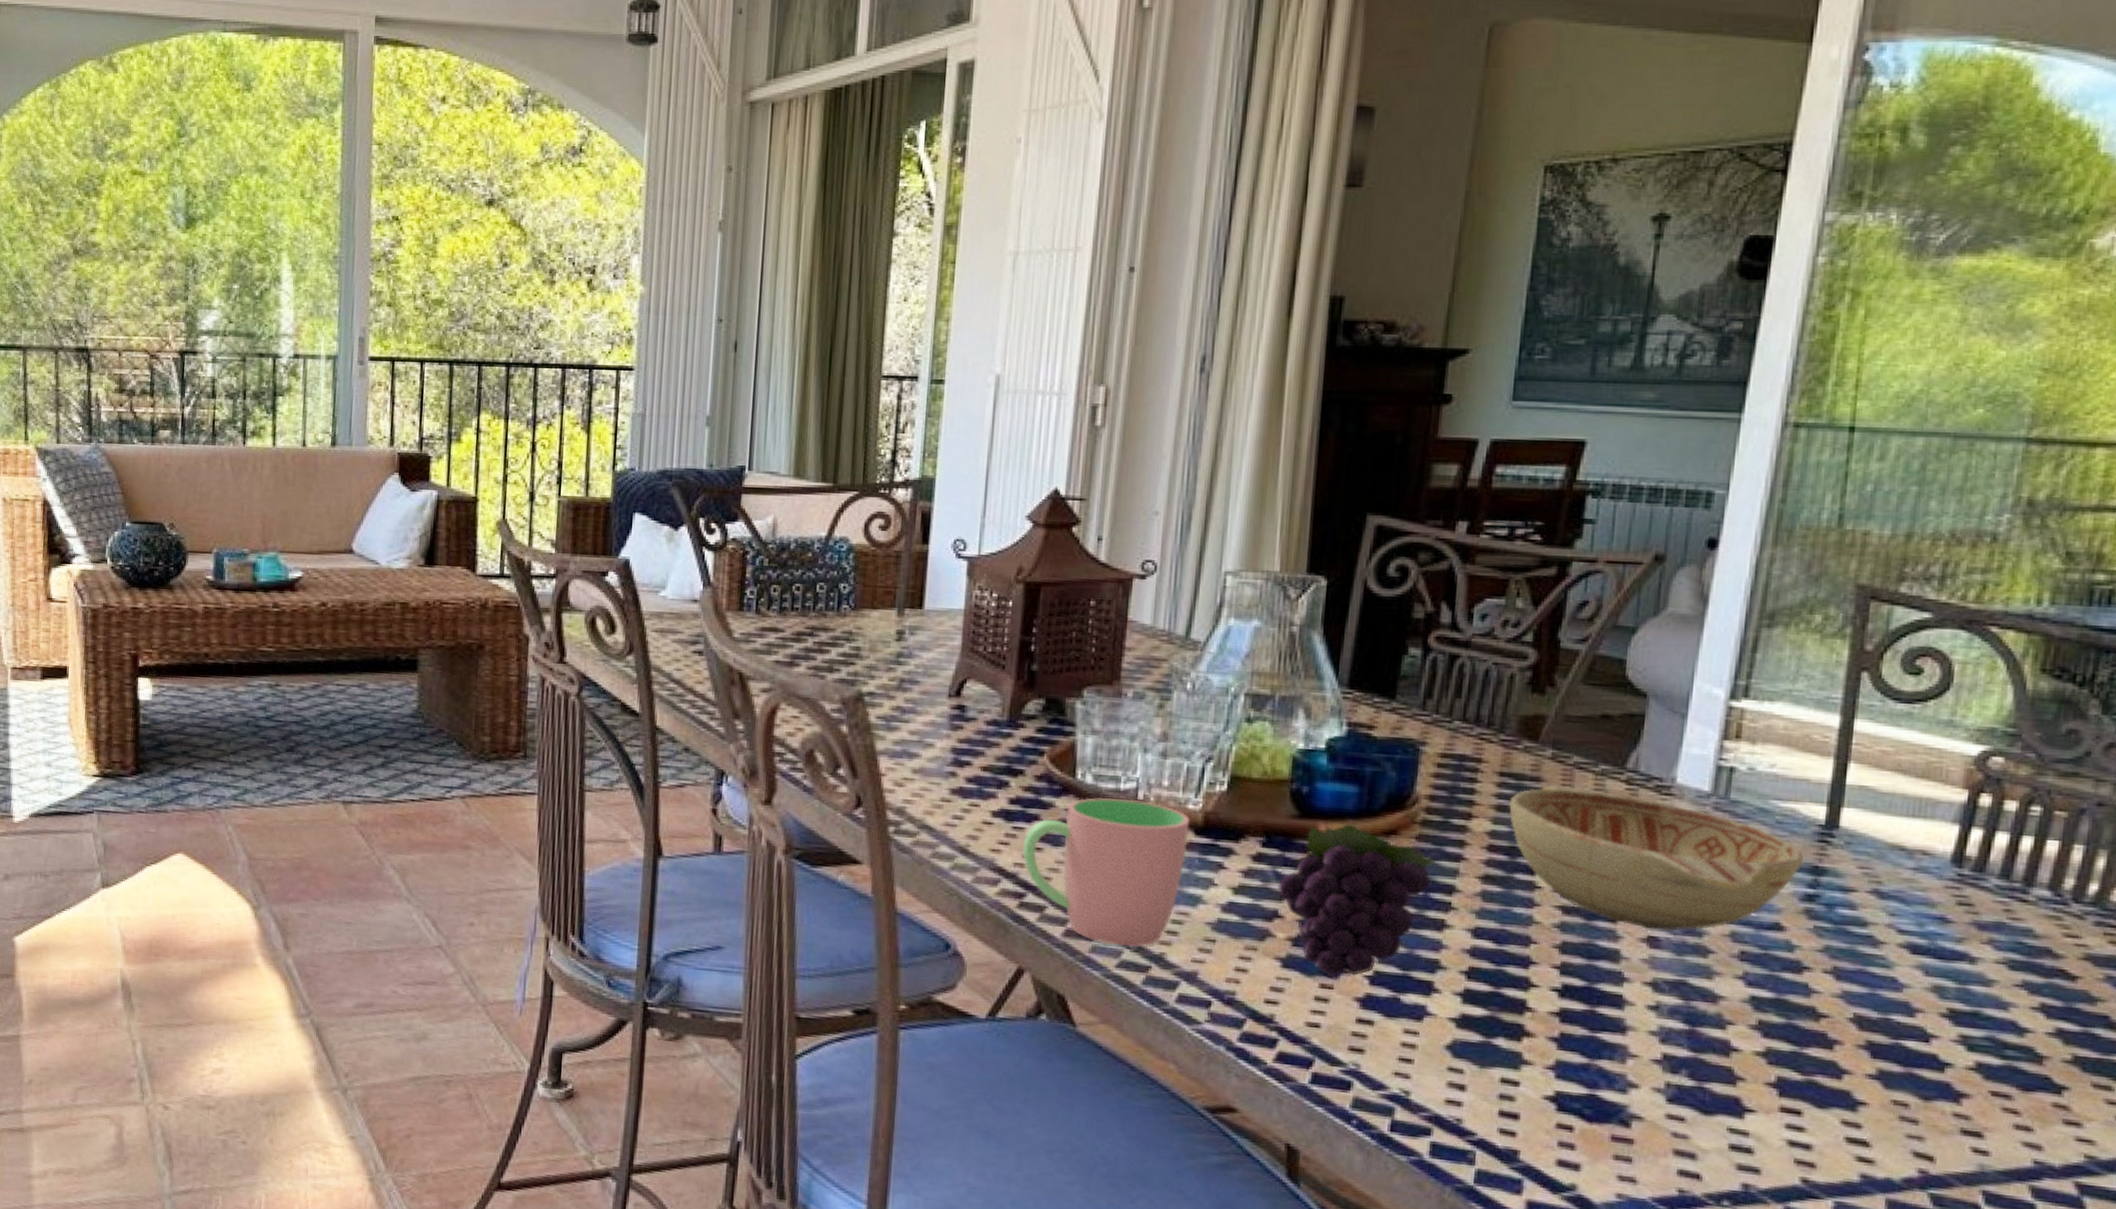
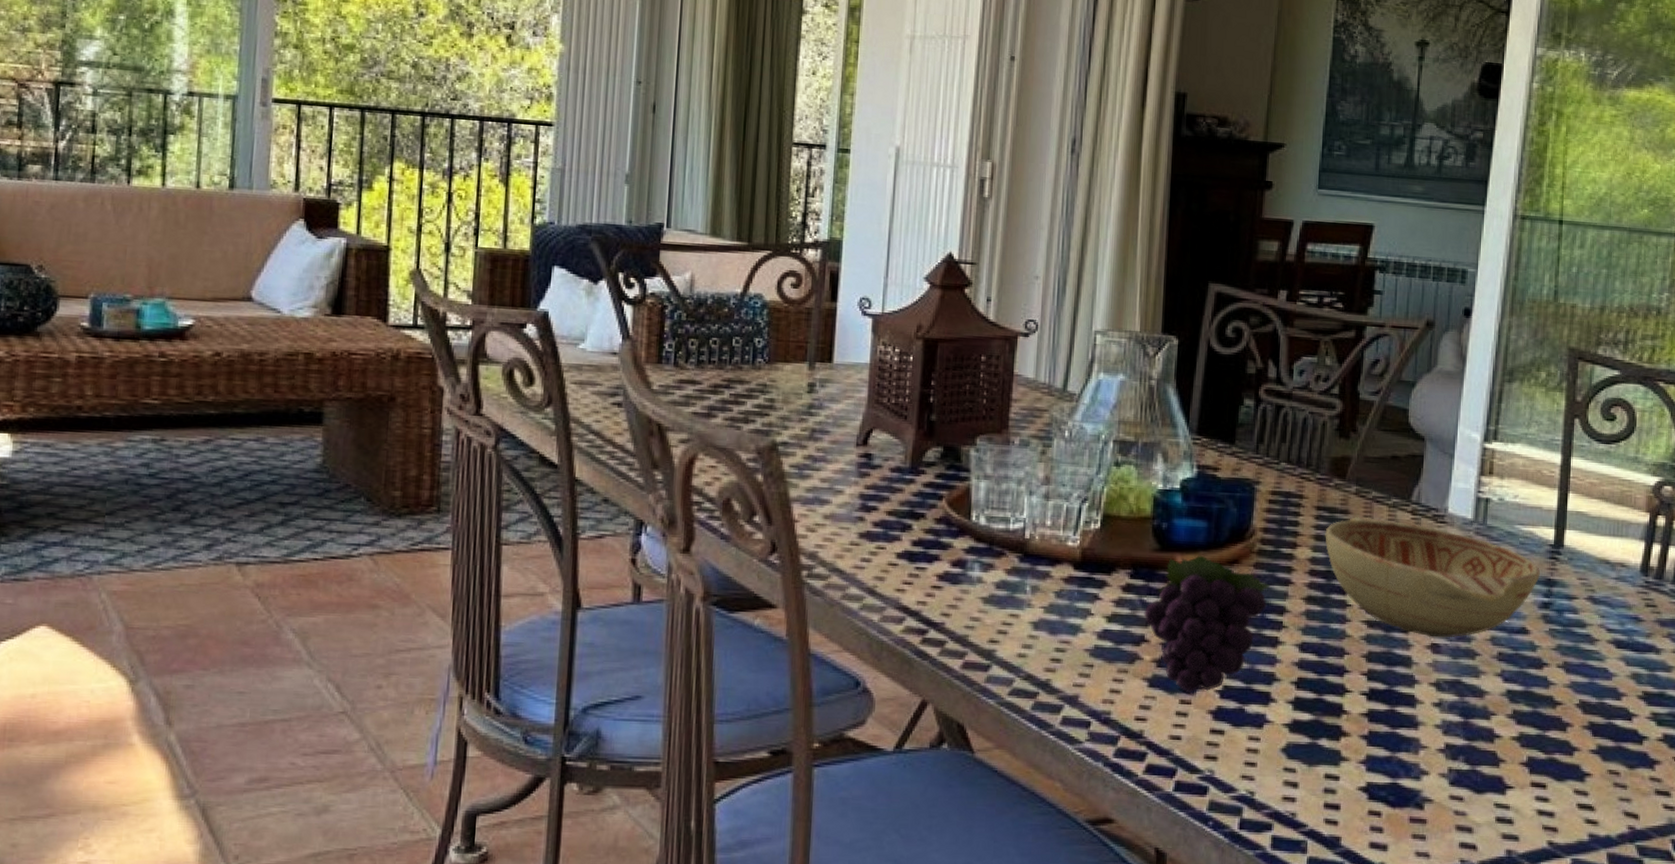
cup: present [1023,797,1190,947] -> none [925,537,1070,676]

